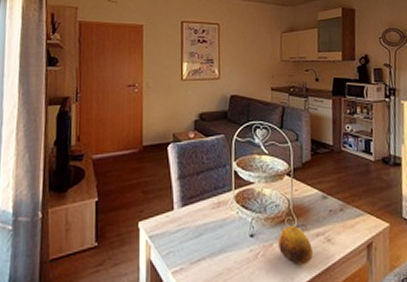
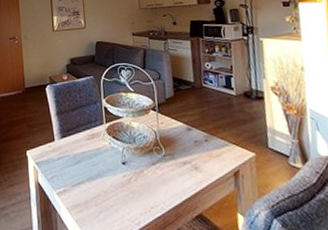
fruit: present [277,225,314,266] -> none [148,154,183,190]

